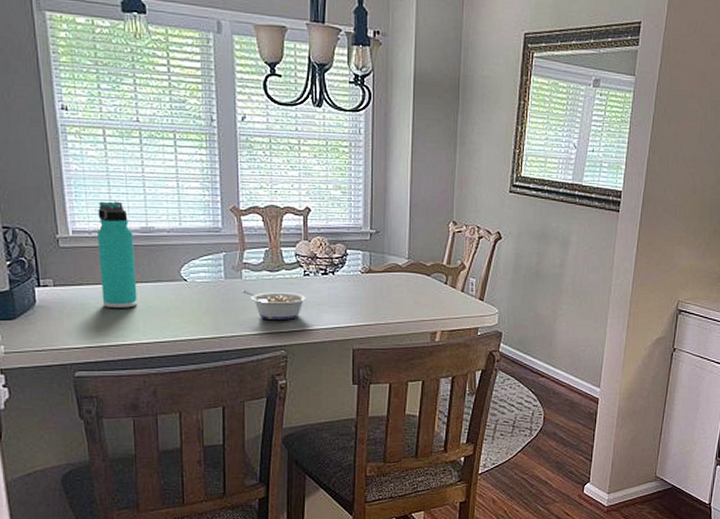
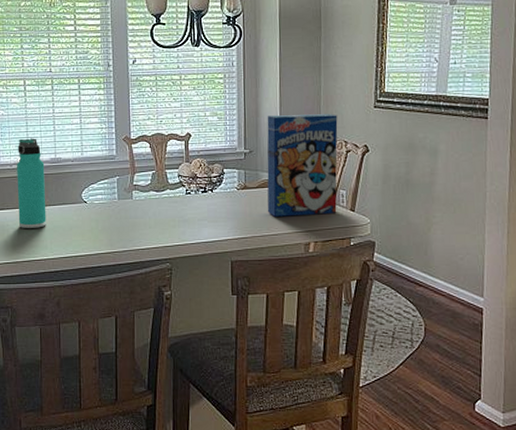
legume: present [242,290,307,321] -> none [133,209,189,236]
cereal box: none [393,194,471,304] -> present [267,114,338,217]

